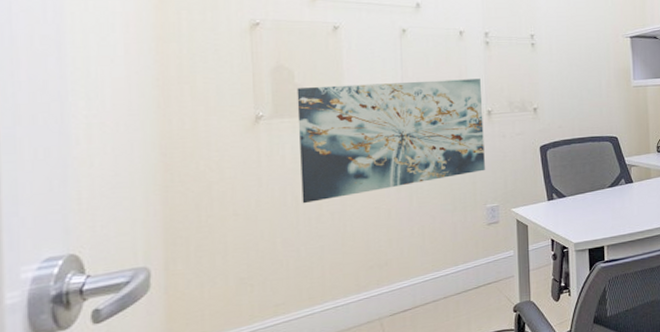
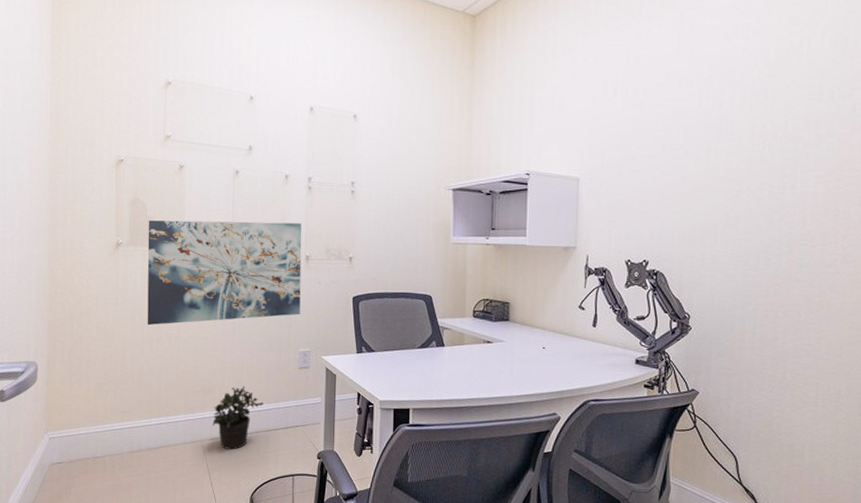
potted plant: none [392,252,450,323] -> present [212,386,264,450]

